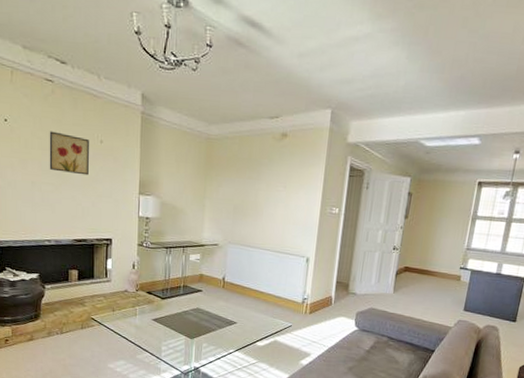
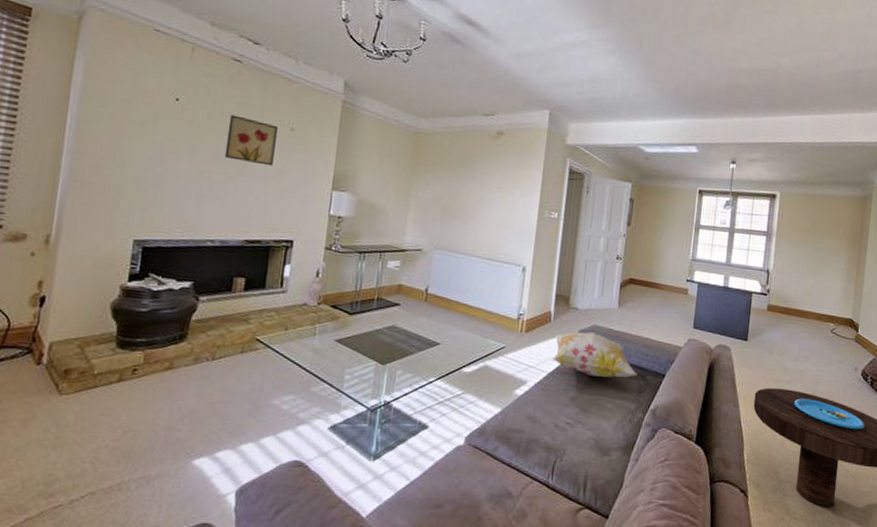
decorative pillow: none [332,313,409,352] -> present [551,332,638,378]

